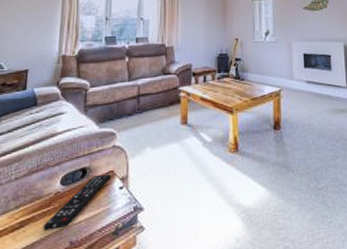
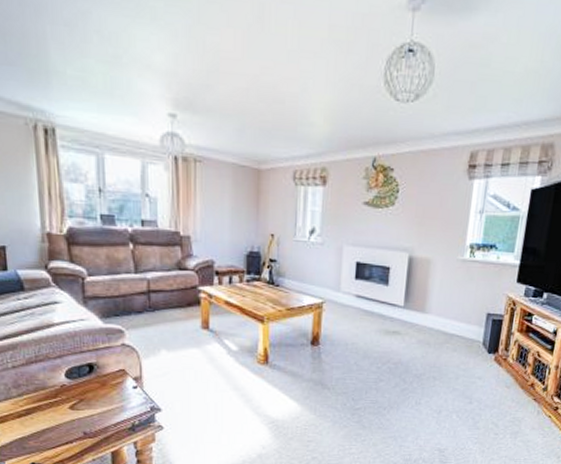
remote control: present [43,173,111,230] -> none [52,372,122,420]

